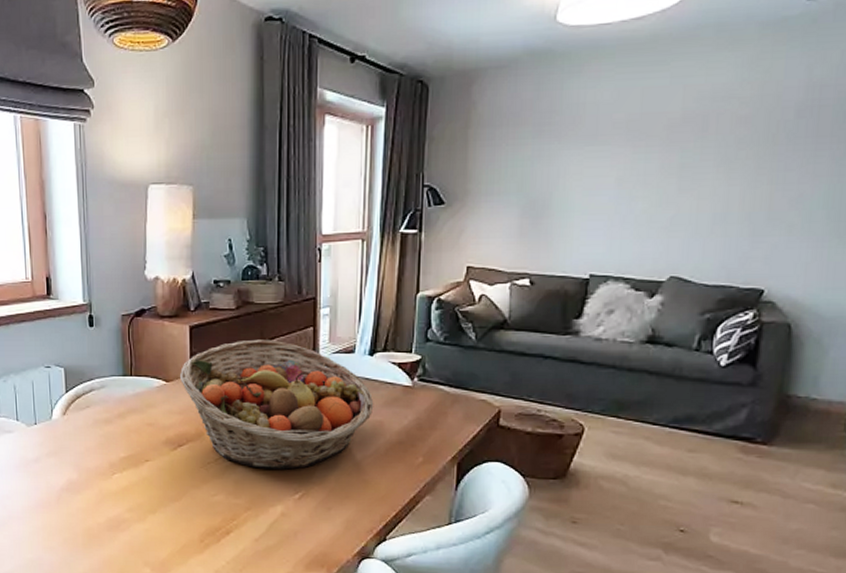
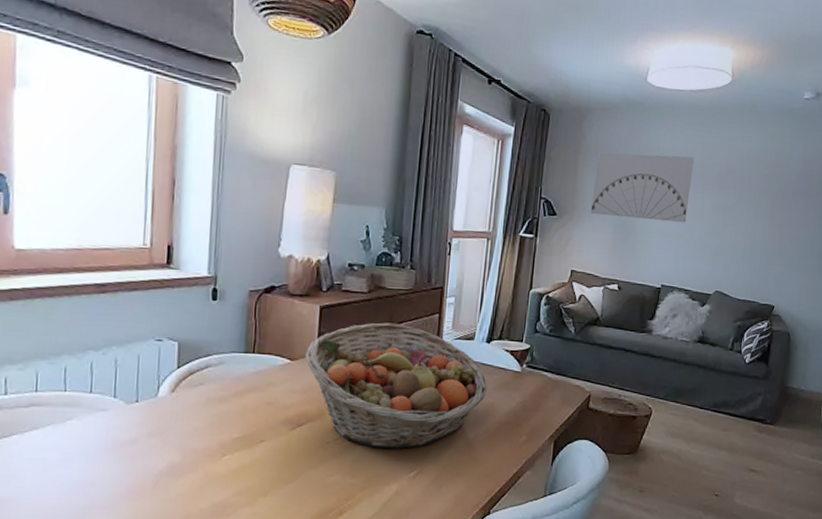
wall art: none [488,108,630,198] -> present [590,152,694,223]

